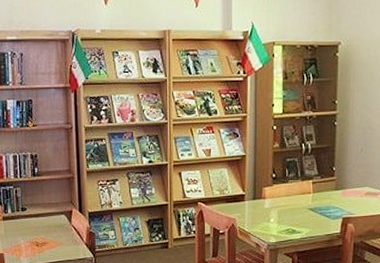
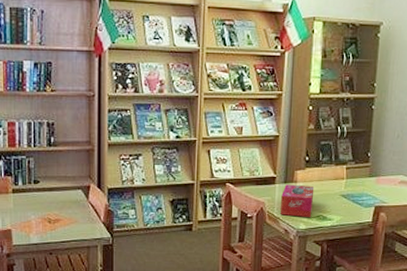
tissue box: none [251,200,283,231] -> present [281,184,315,217]

